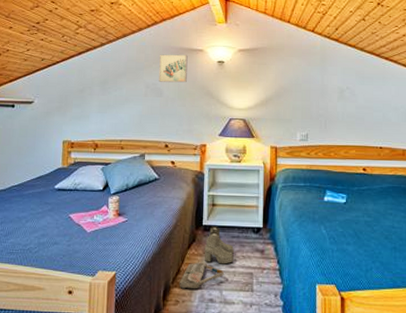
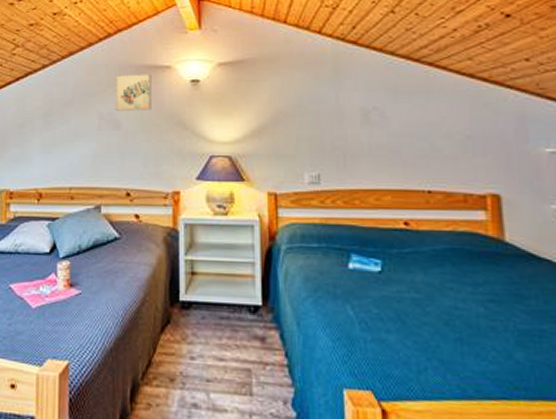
bag: present [179,262,224,289] -> none [150,351,211,389]
boots: present [204,226,234,264] -> none [182,302,223,356]

